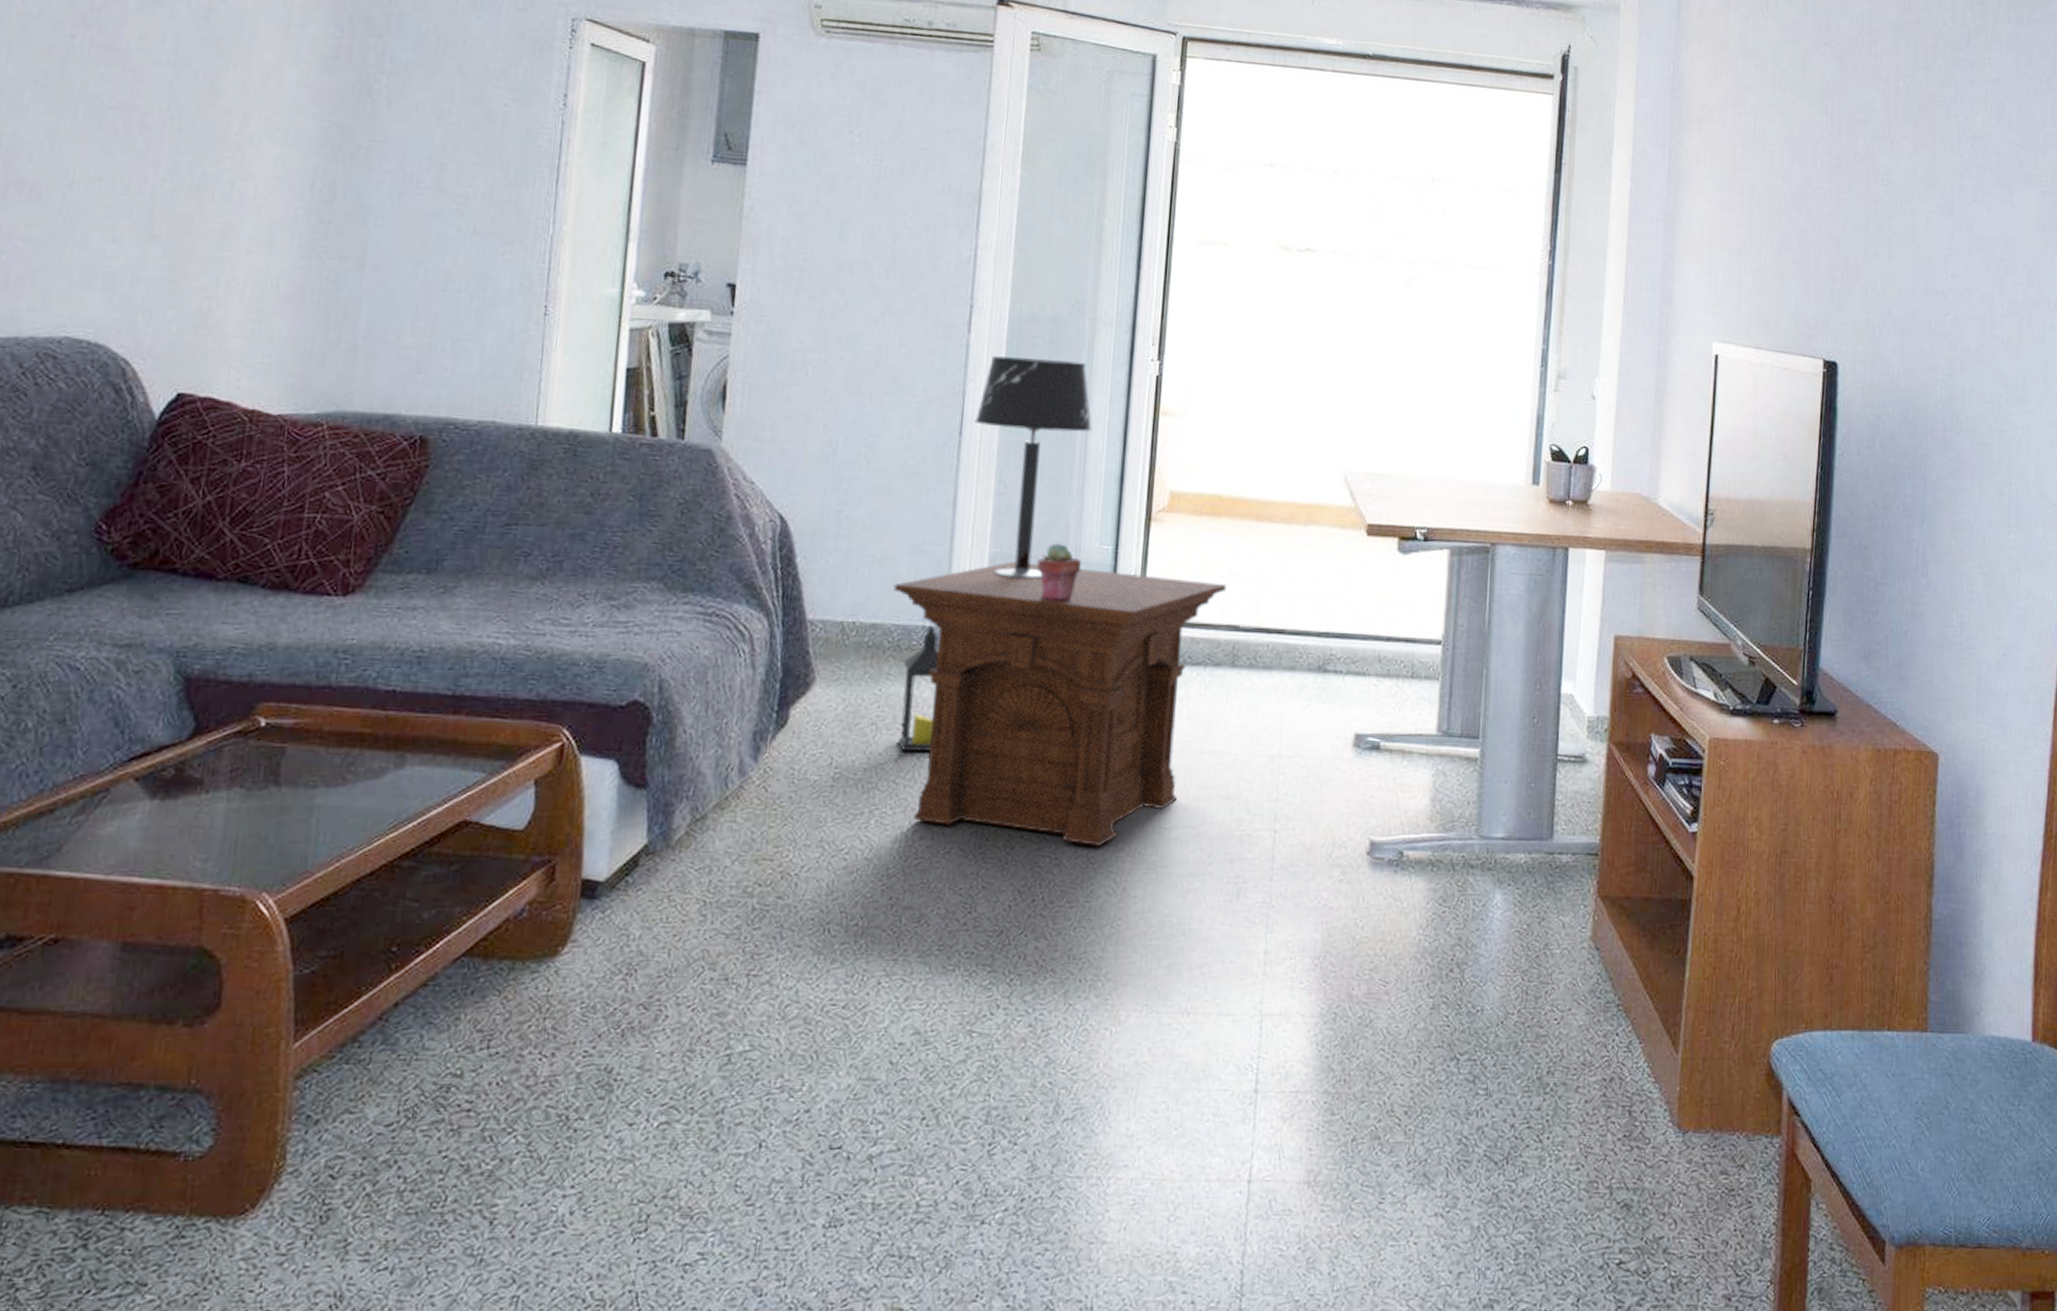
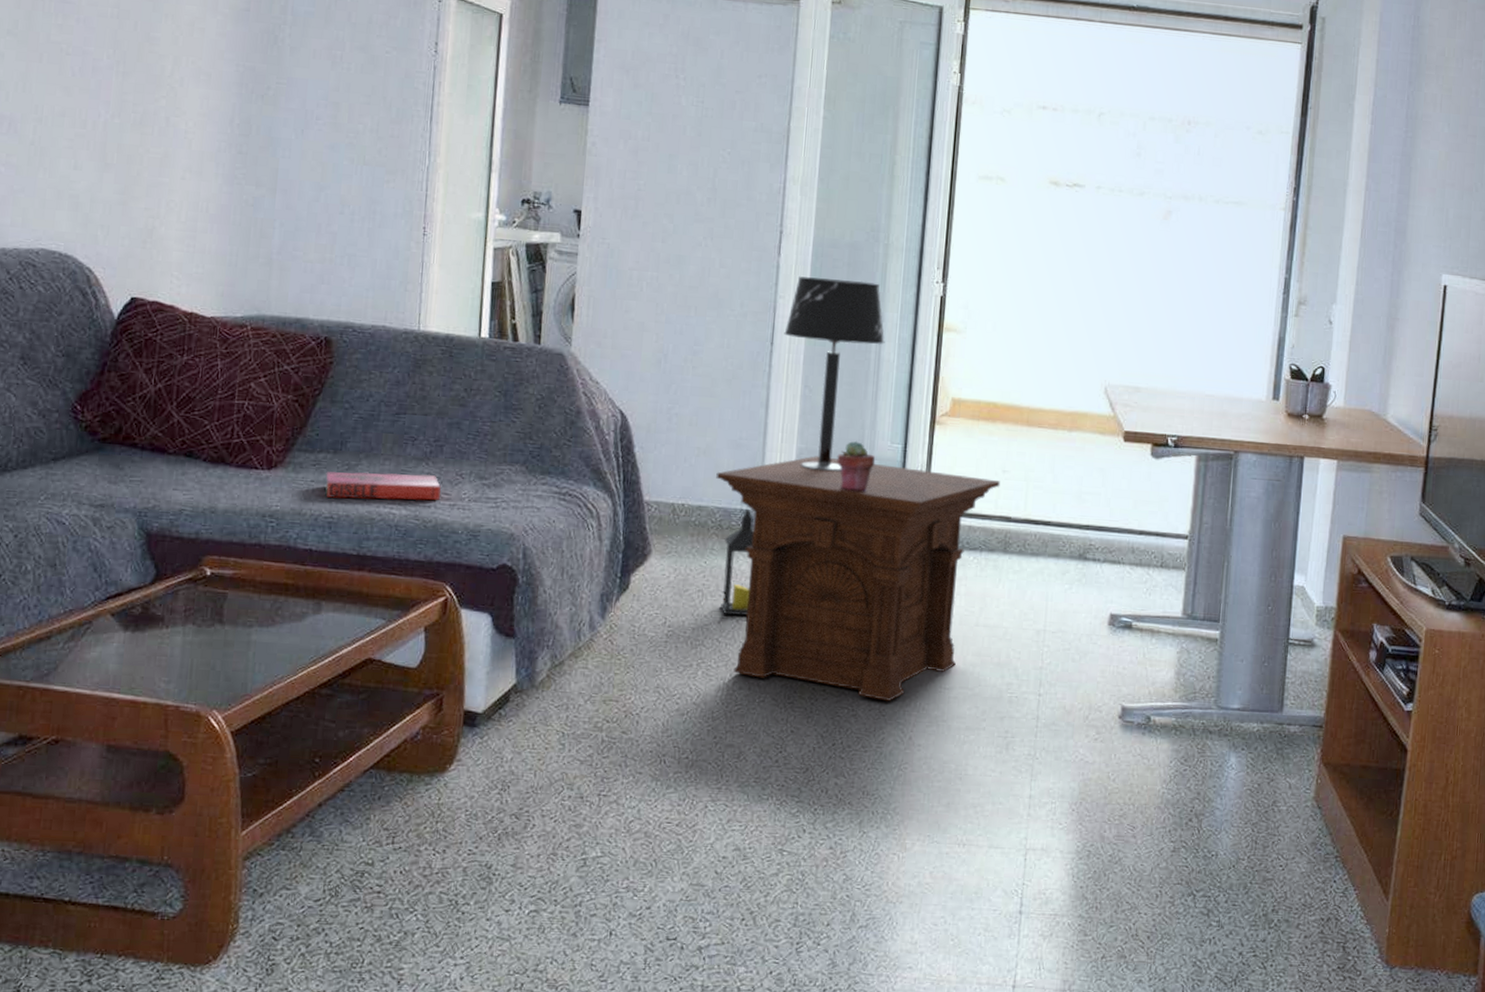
hardback book: none [415,595,559,628] -> present [325,472,441,501]

